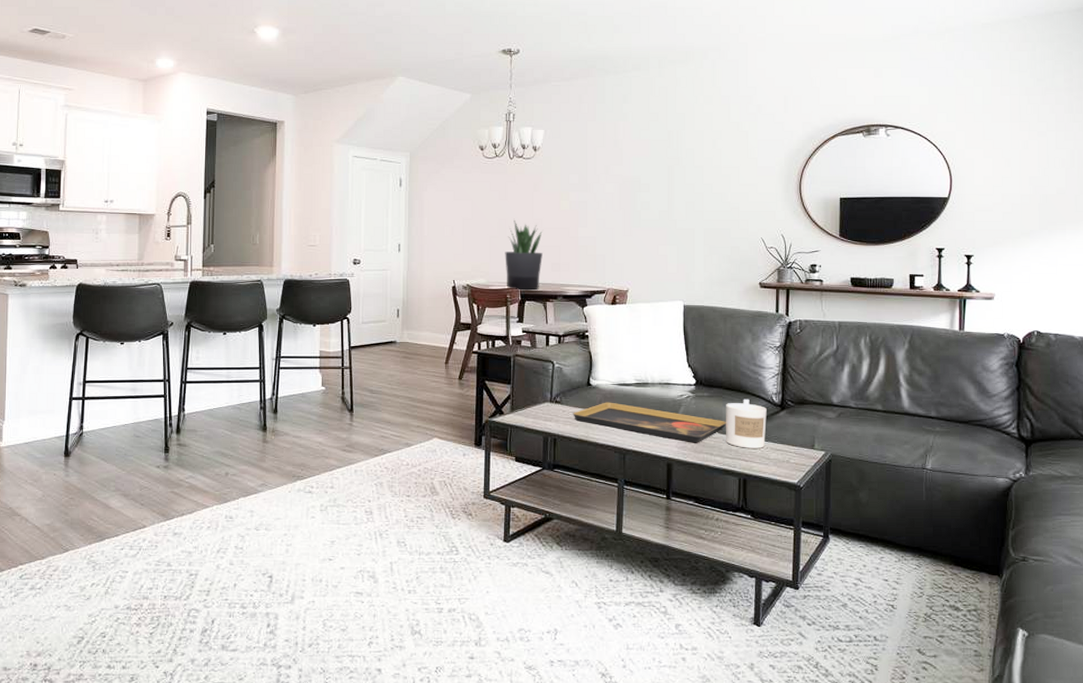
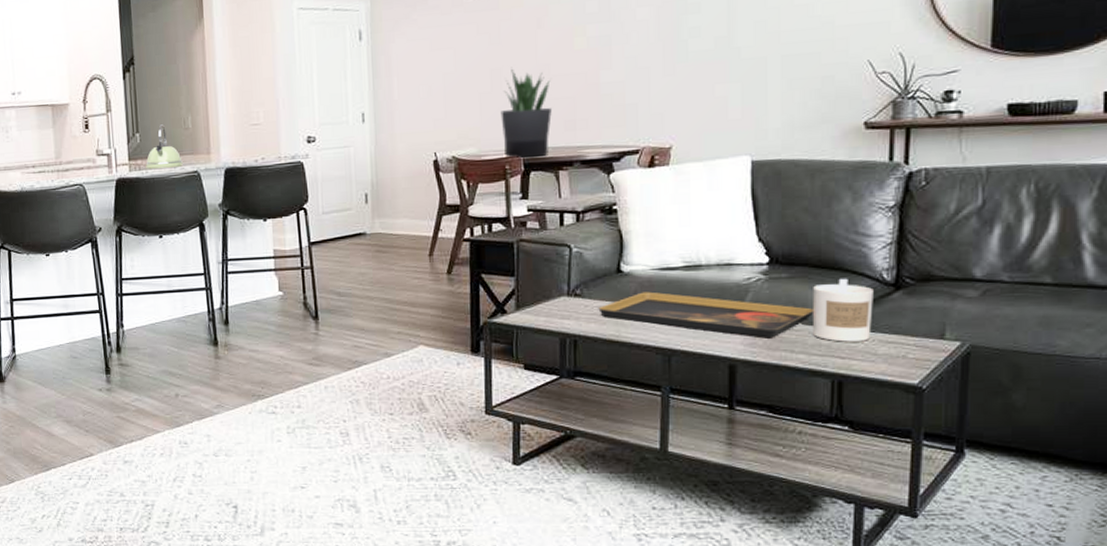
kettle: none [217,239,250,276] -> present [145,124,184,170]

